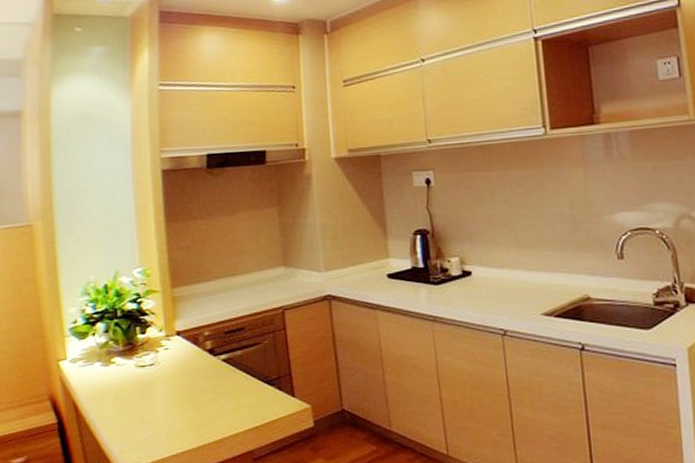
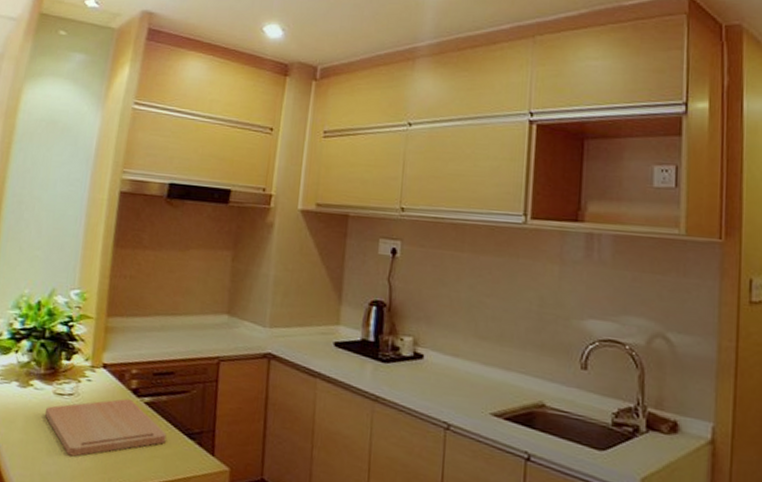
cutting board: none [130,360,248,420] -> present [44,398,167,457]

